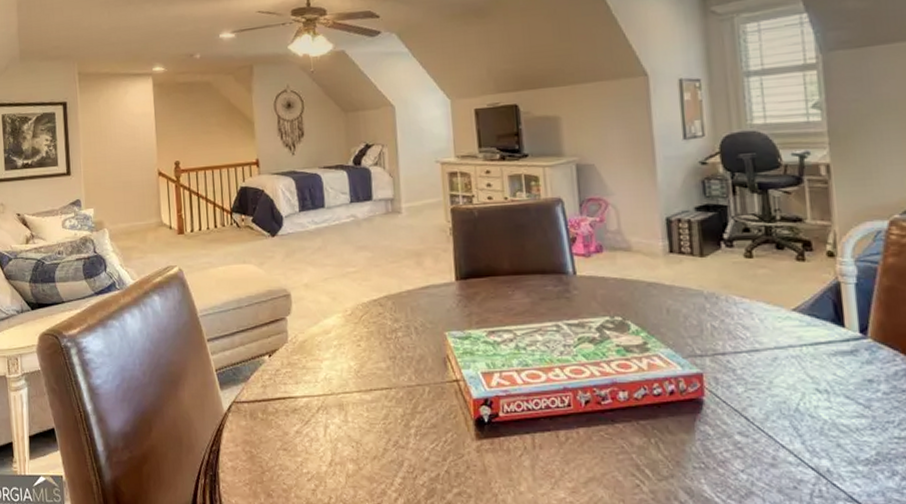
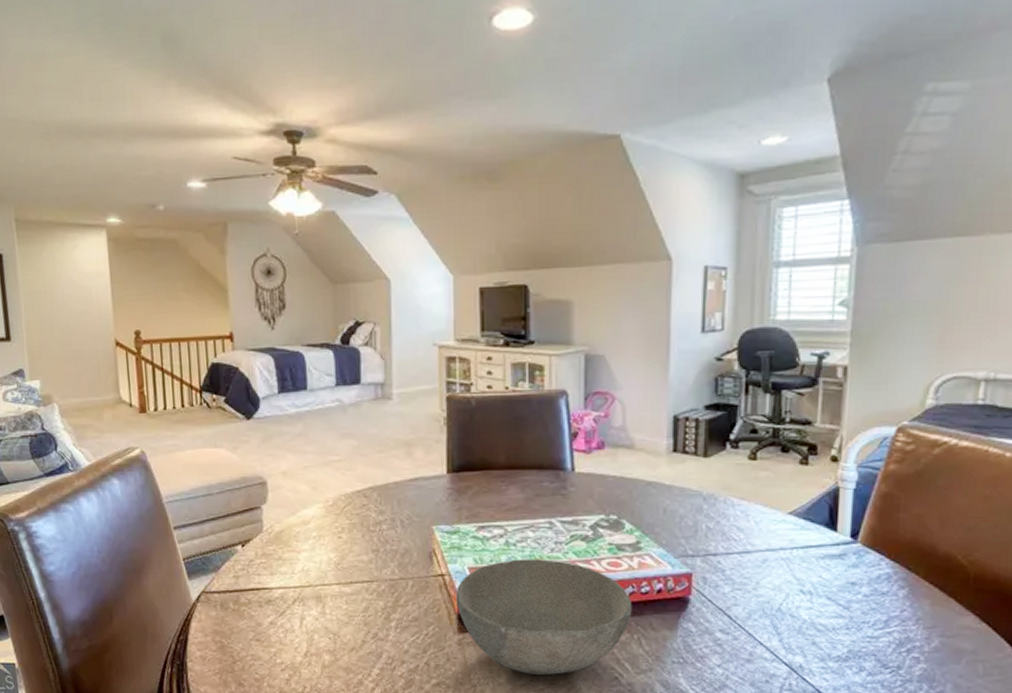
bowl: none [470,362,647,484] -> present [455,559,632,676]

